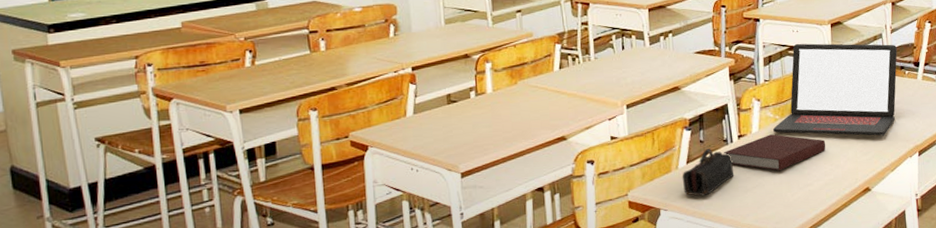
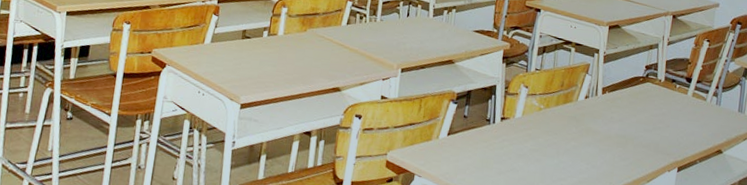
pencil case: present [682,148,734,196] -> none [440,124,492,171]
notebook: present [723,134,826,171] -> none [484,122,586,160]
laptop: present [773,43,897,136] -> none [536,39,672,145]

